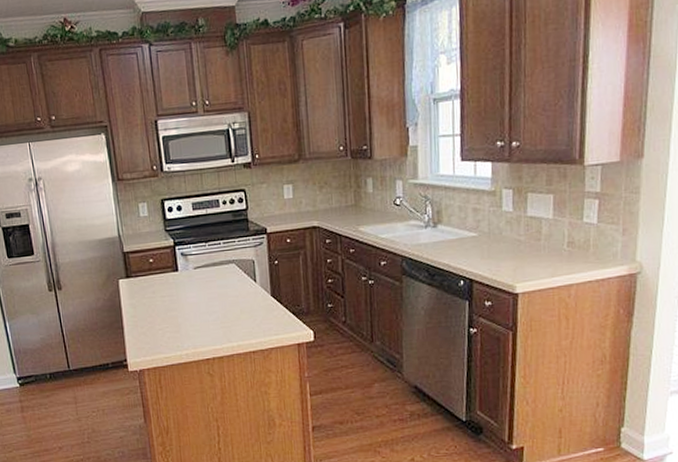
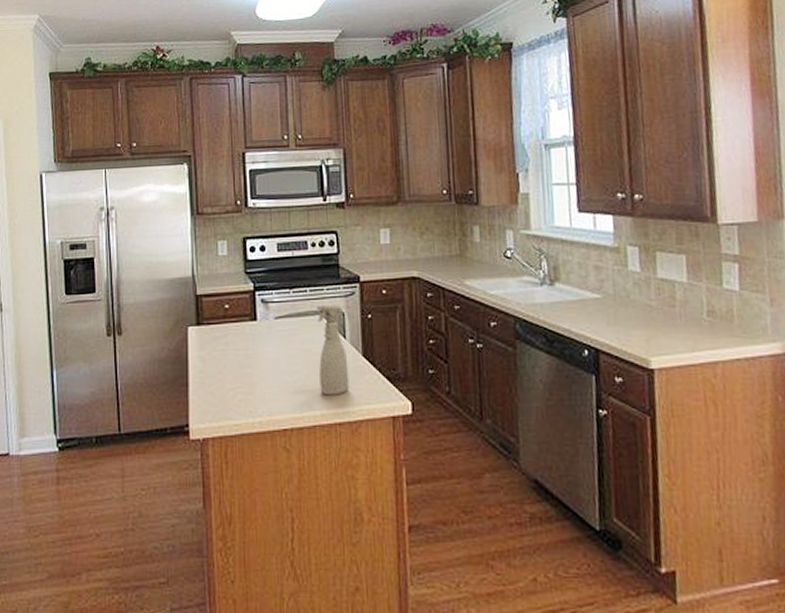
spray bottle: none [230,253,261,330] -> present [317,304,350,396]

